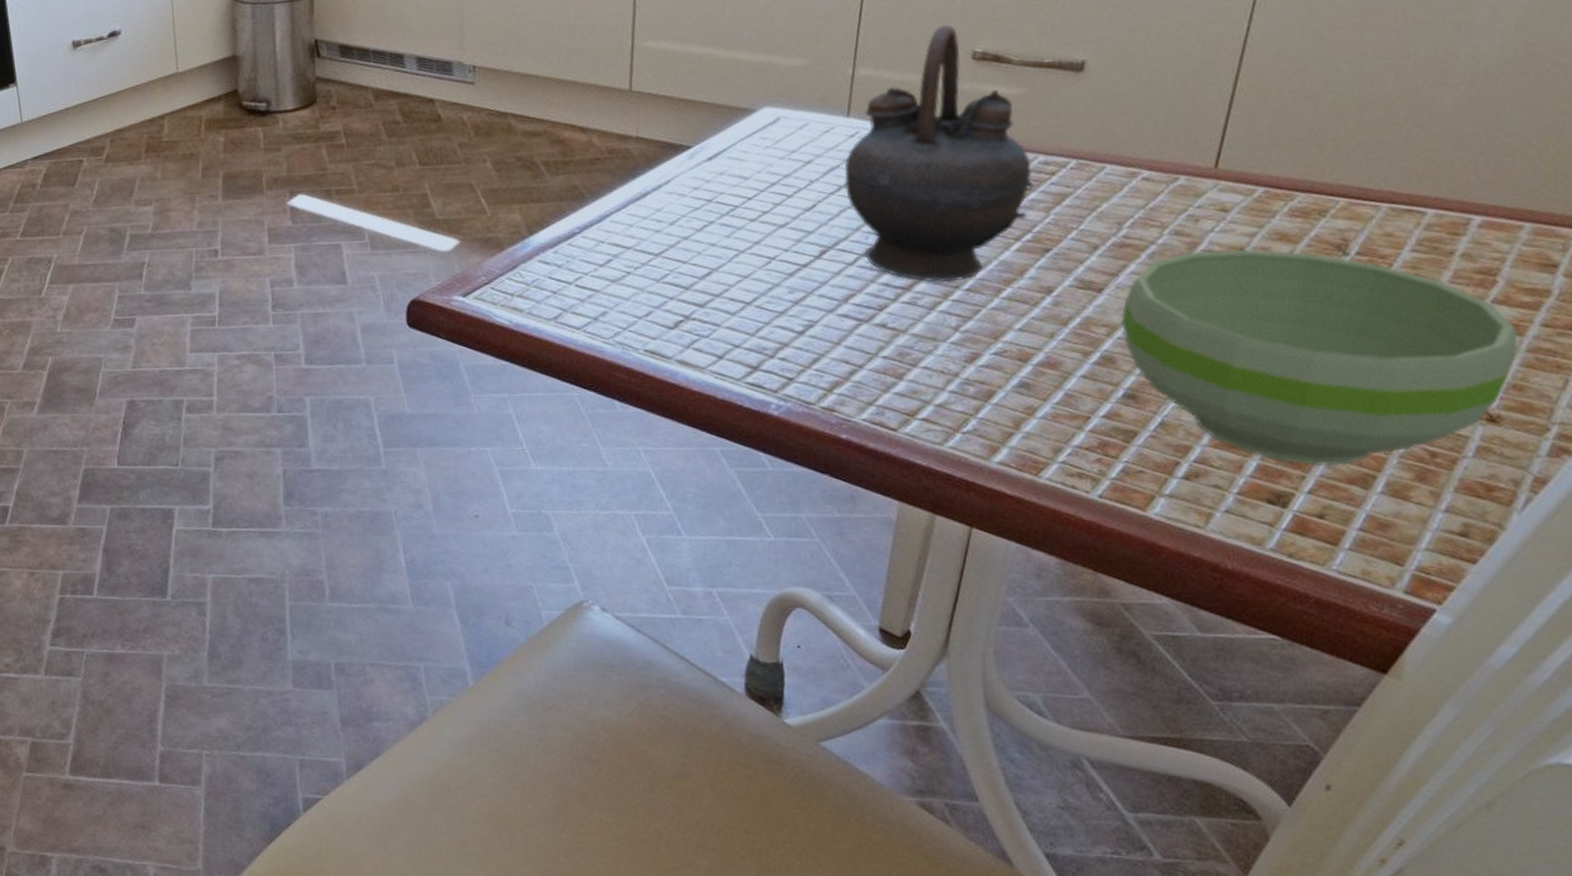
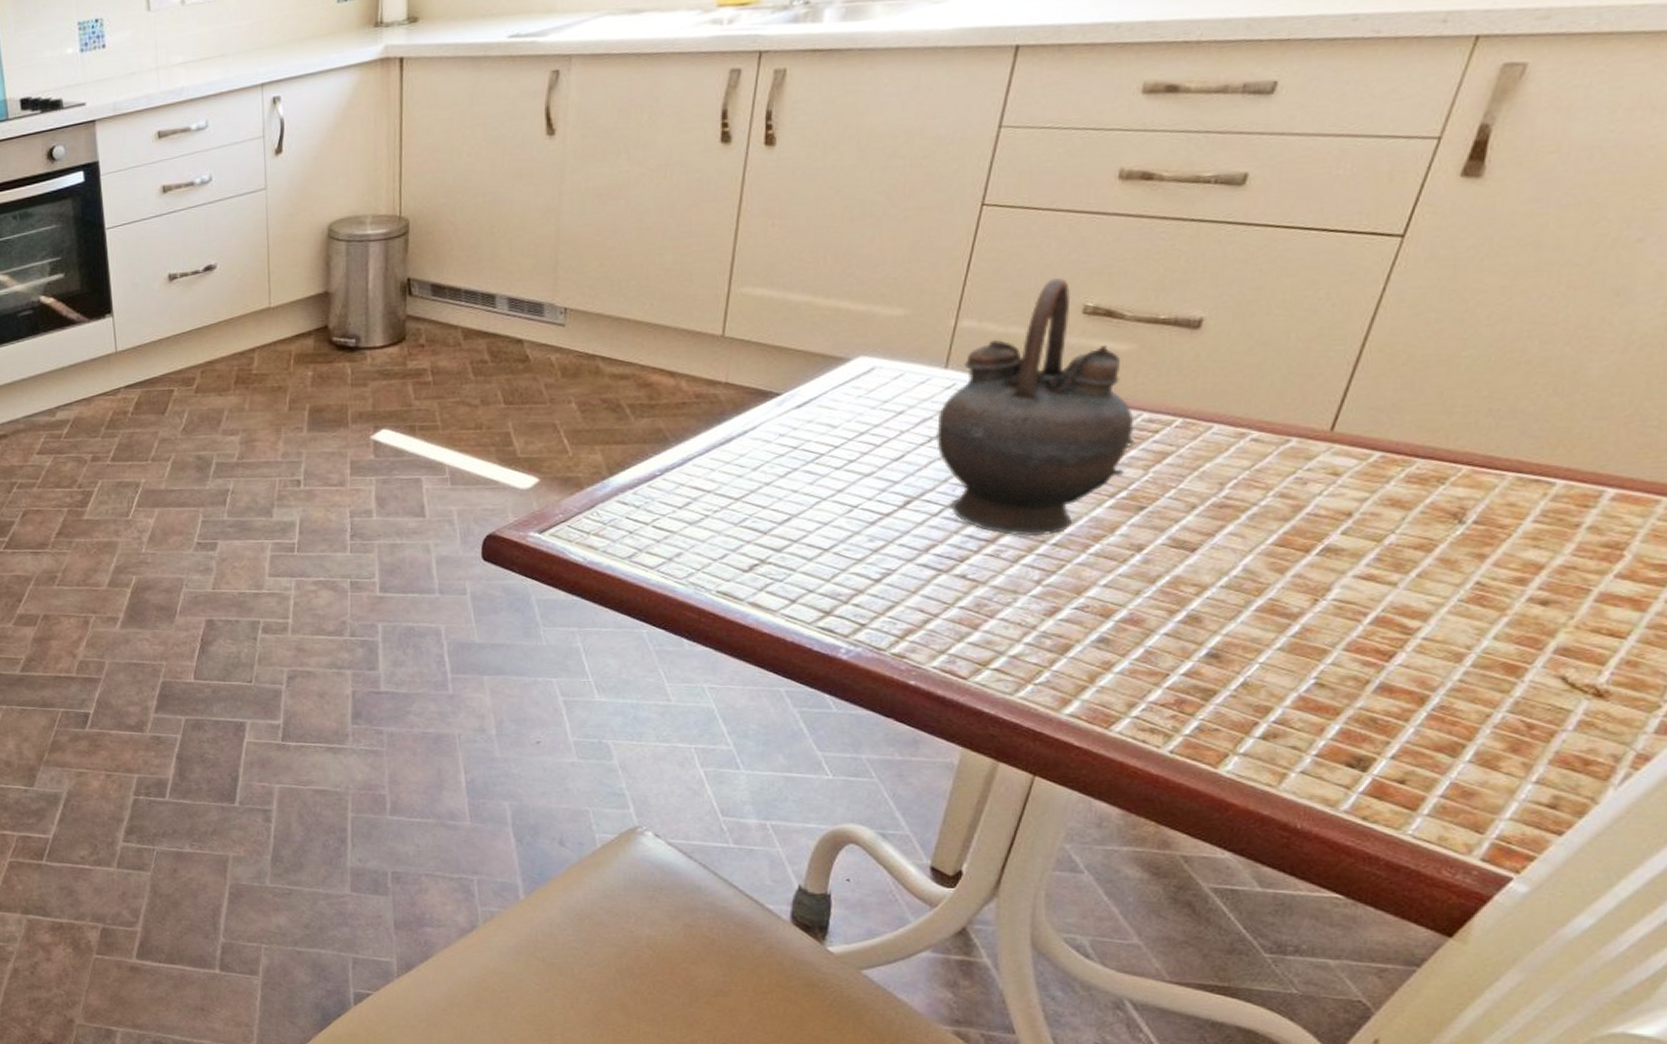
bowl: present [1121,248,1518,466] -> none [1212,513,1640,733]

